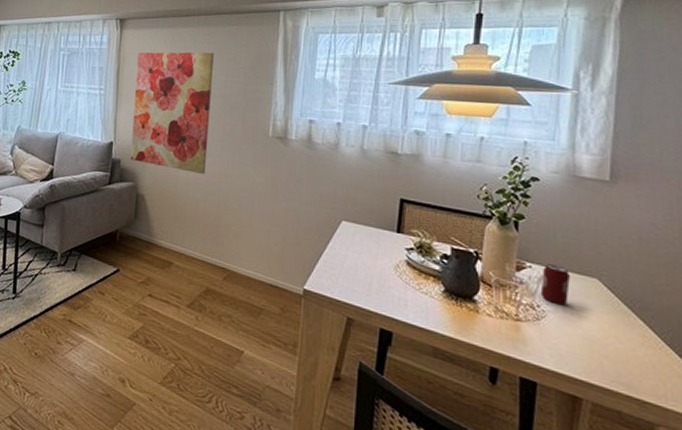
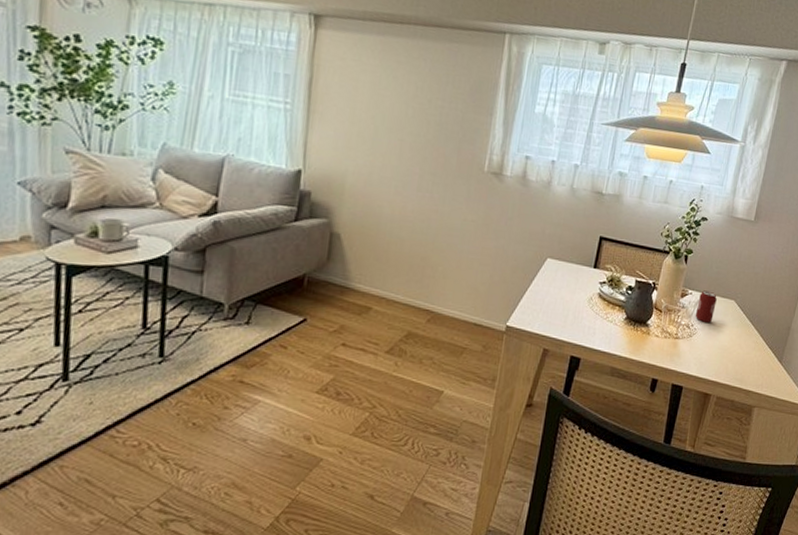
wall art: present [130,52,214,175] -> none [323,61,431,211]

